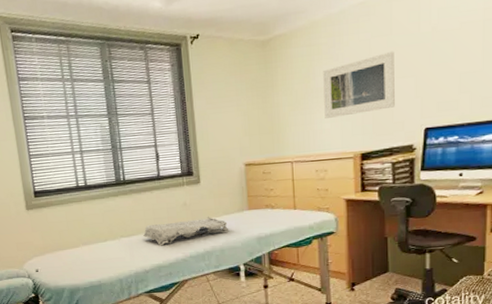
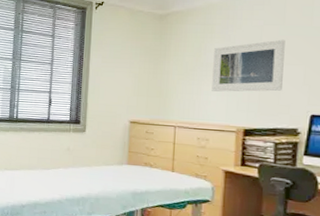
stone plaque: present [142,217,229,245] -> none [25,163,107,184]

